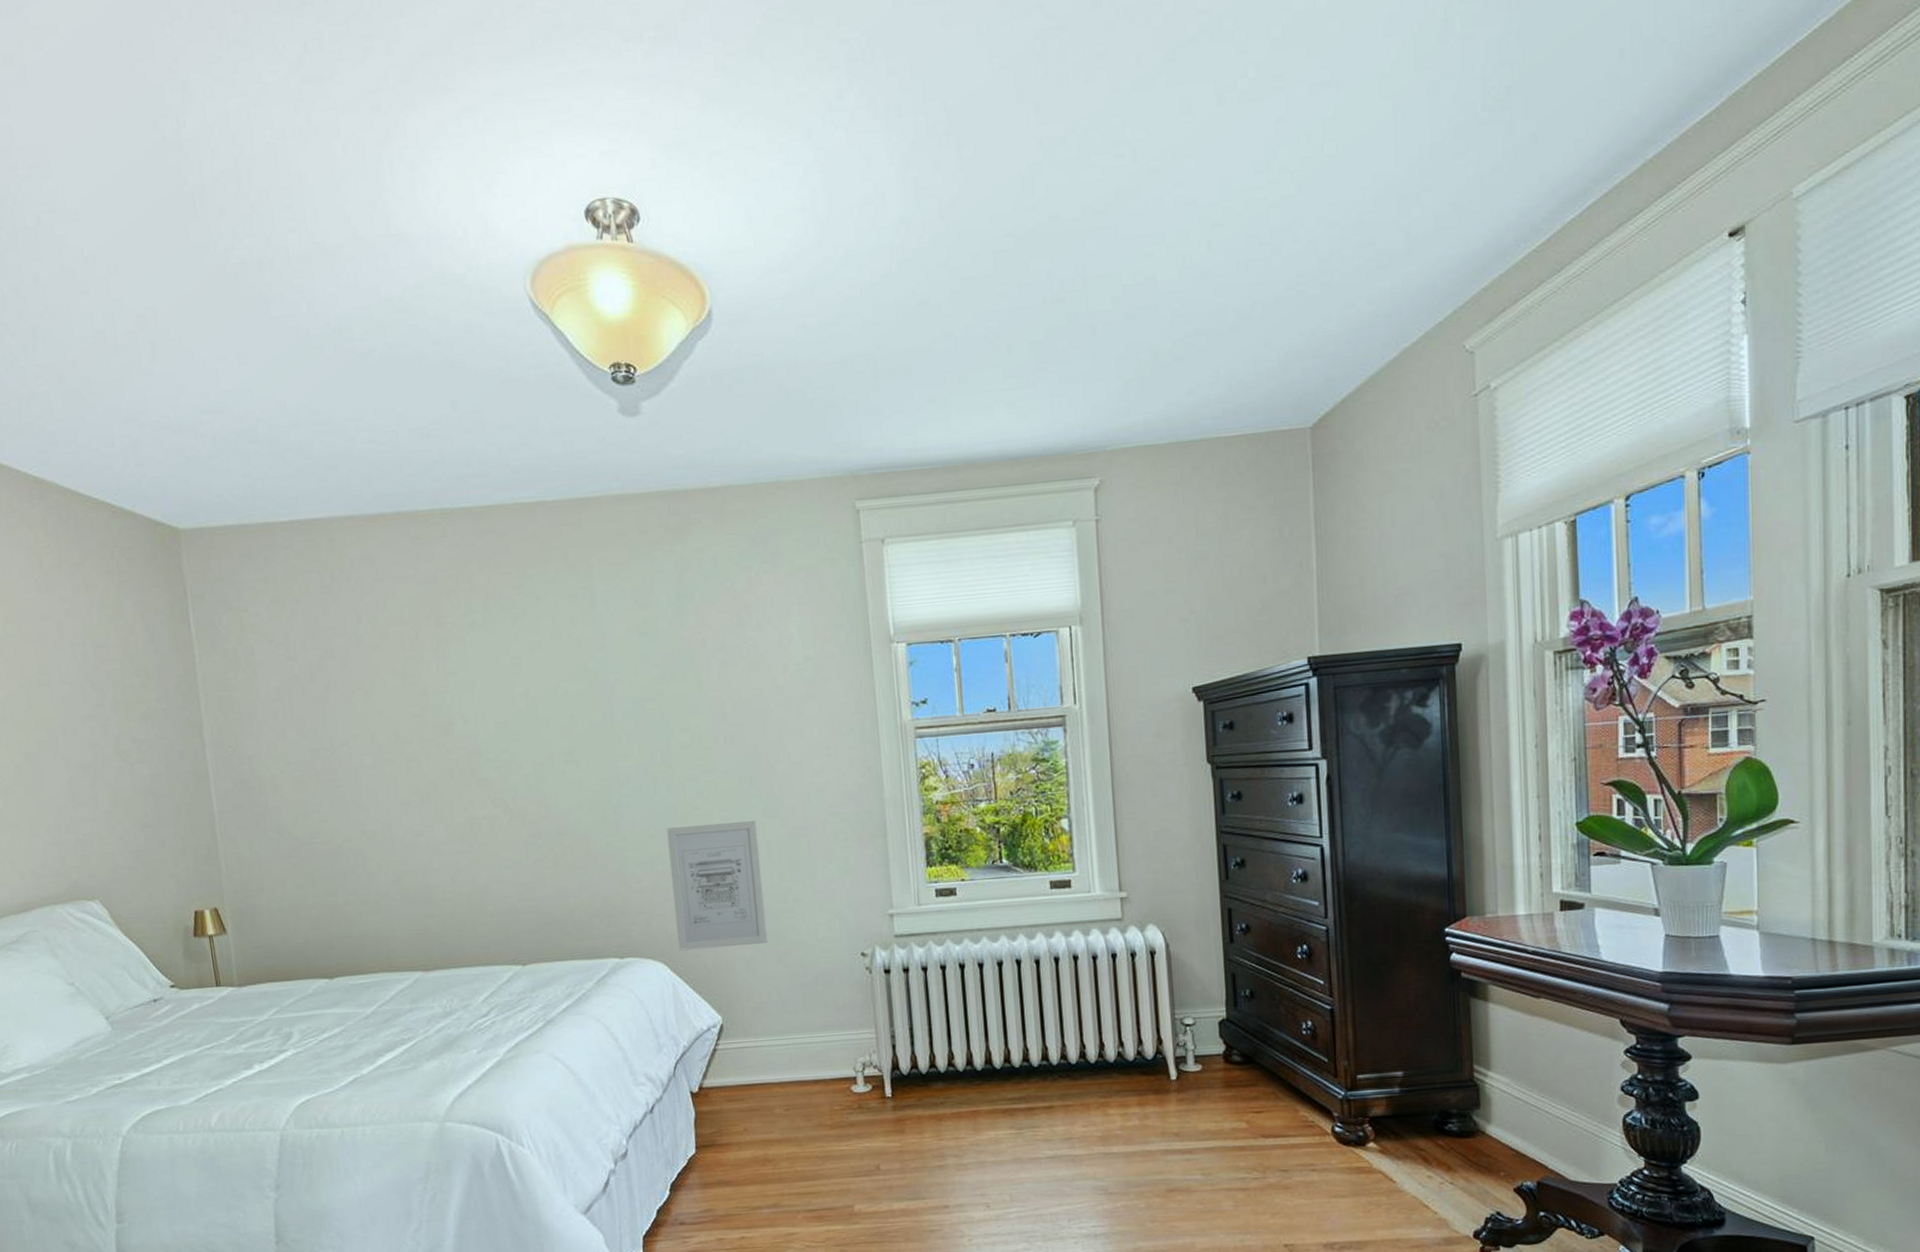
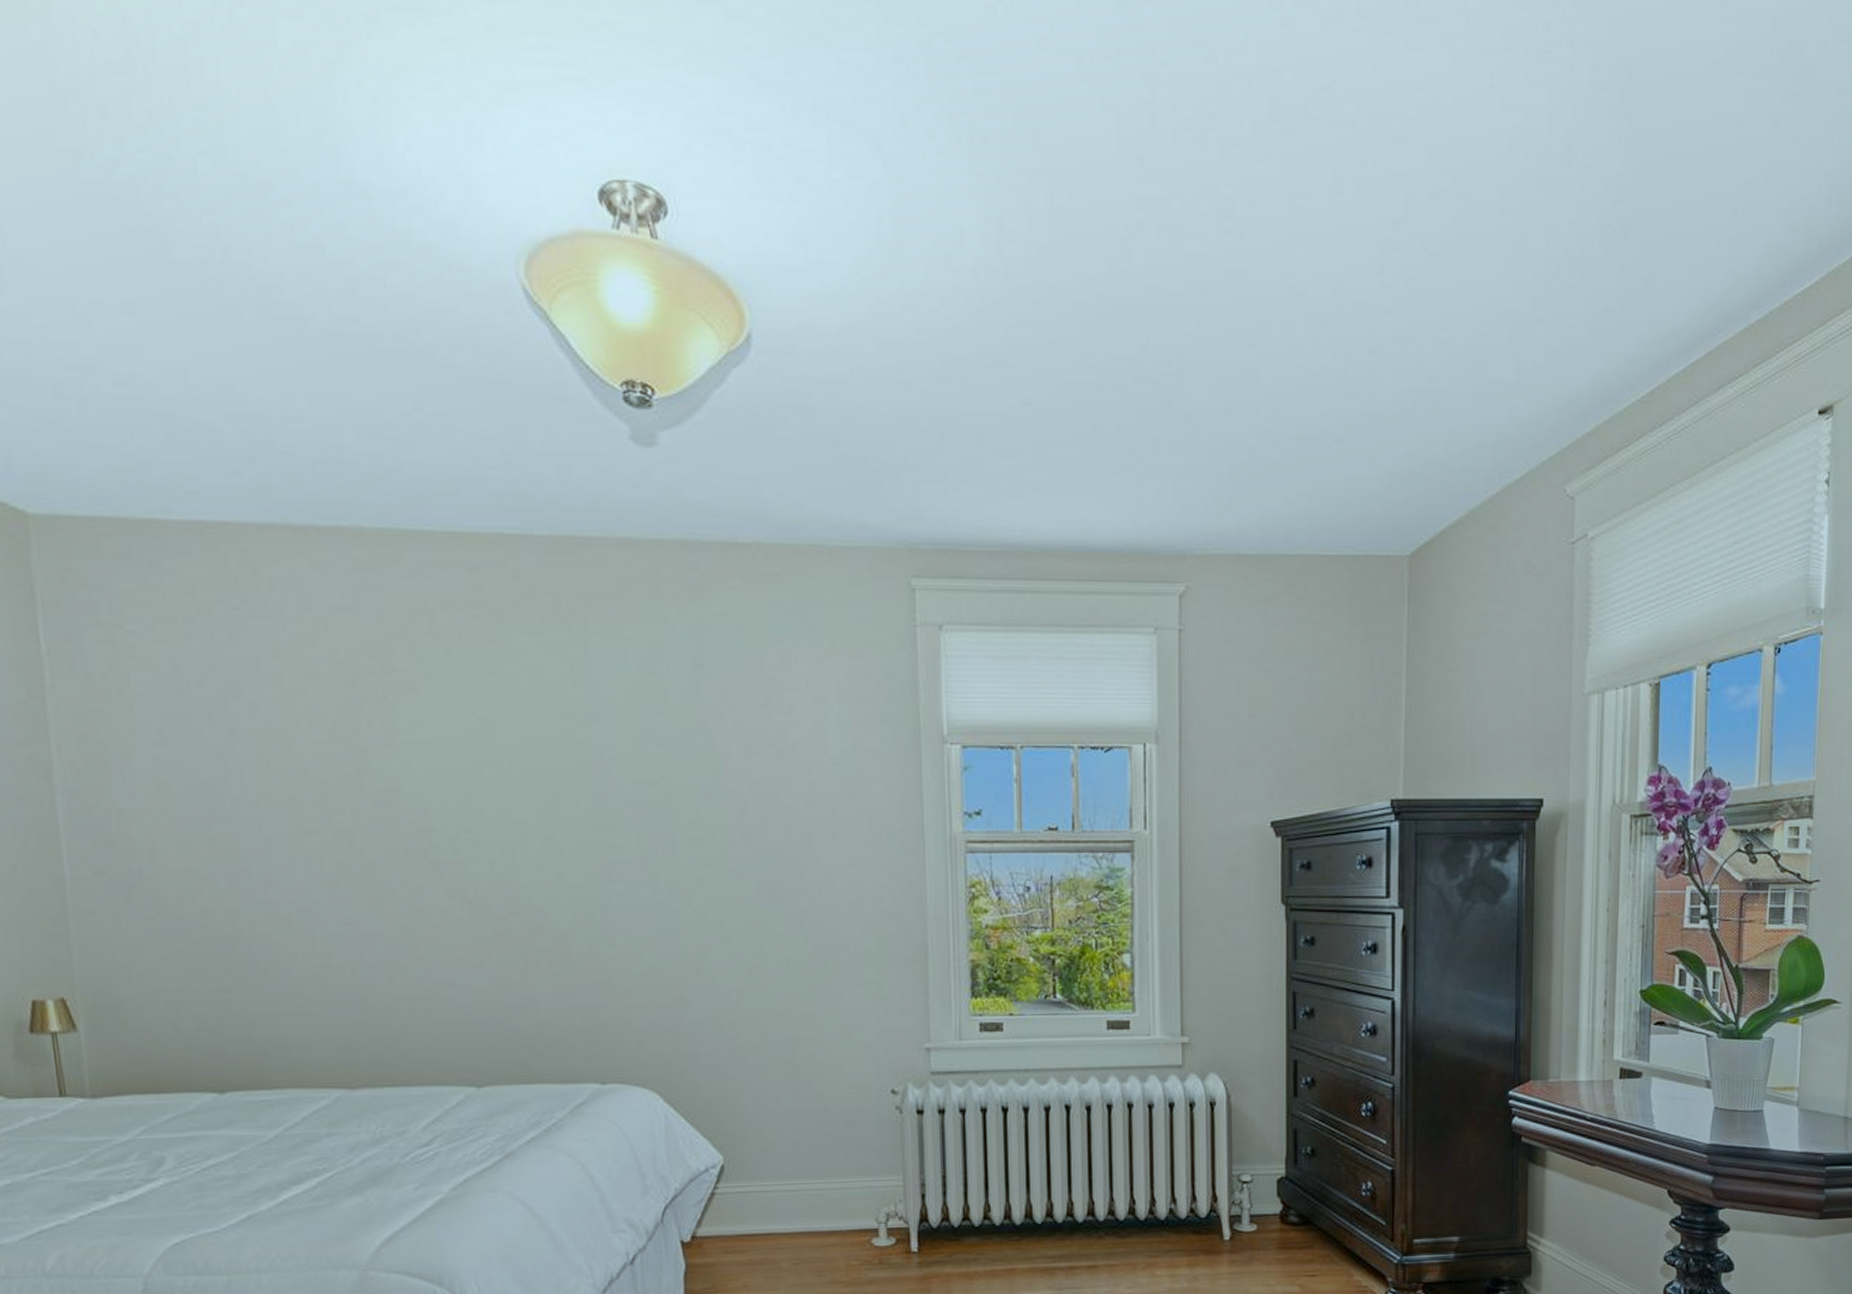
wall art: present [667,820,768,951] -> none [666,932,782,1079]

